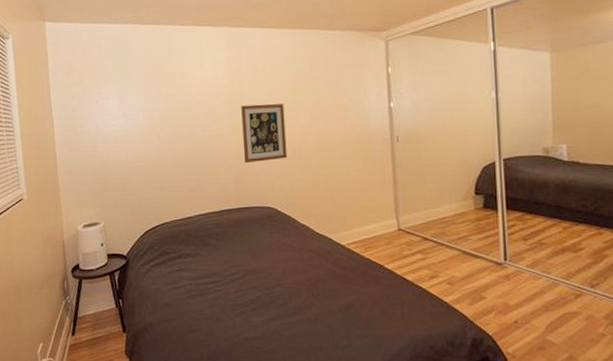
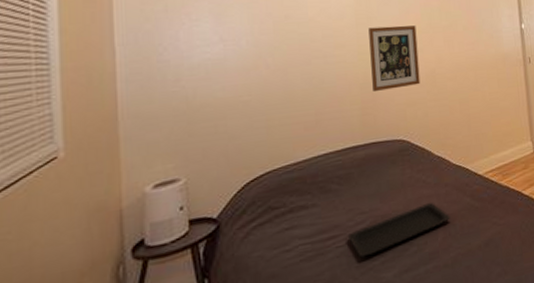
serving tray: none [224,264,313,302] -> present [347,202,450,258]

